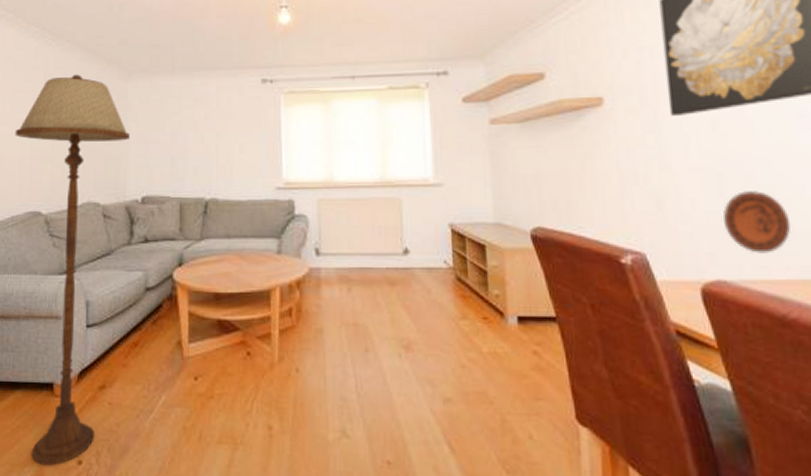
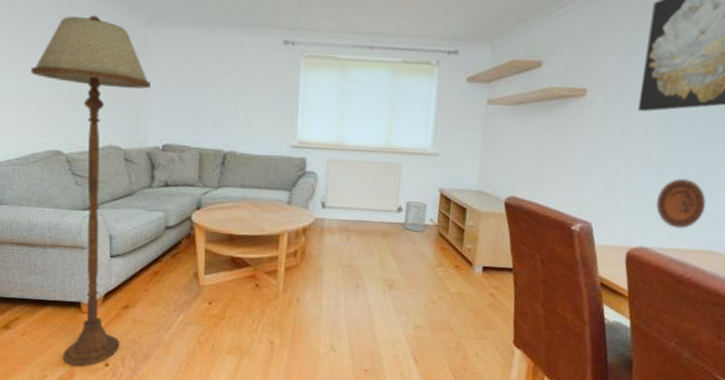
wastebasket: none [412,241,439,276] -> present [403,201,427,231]

